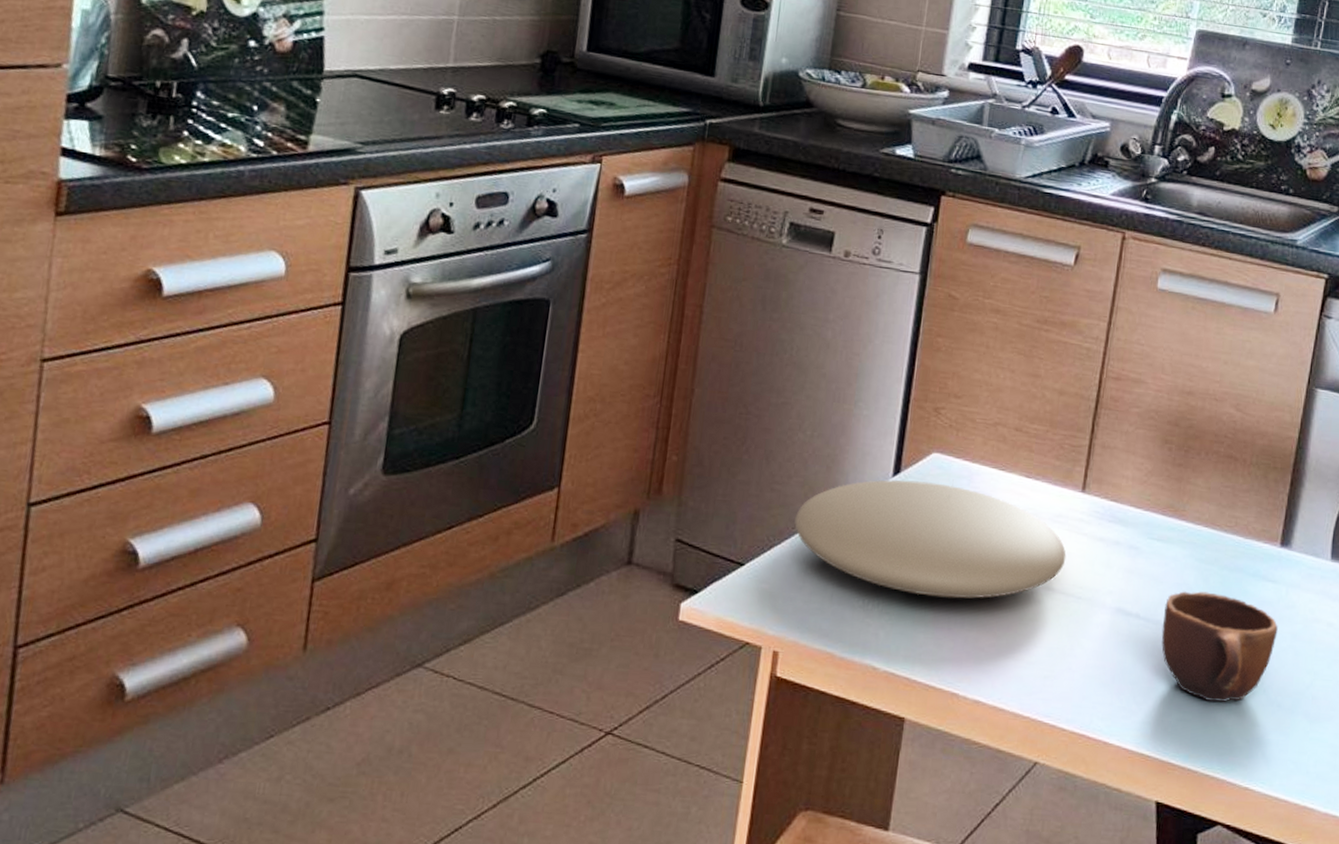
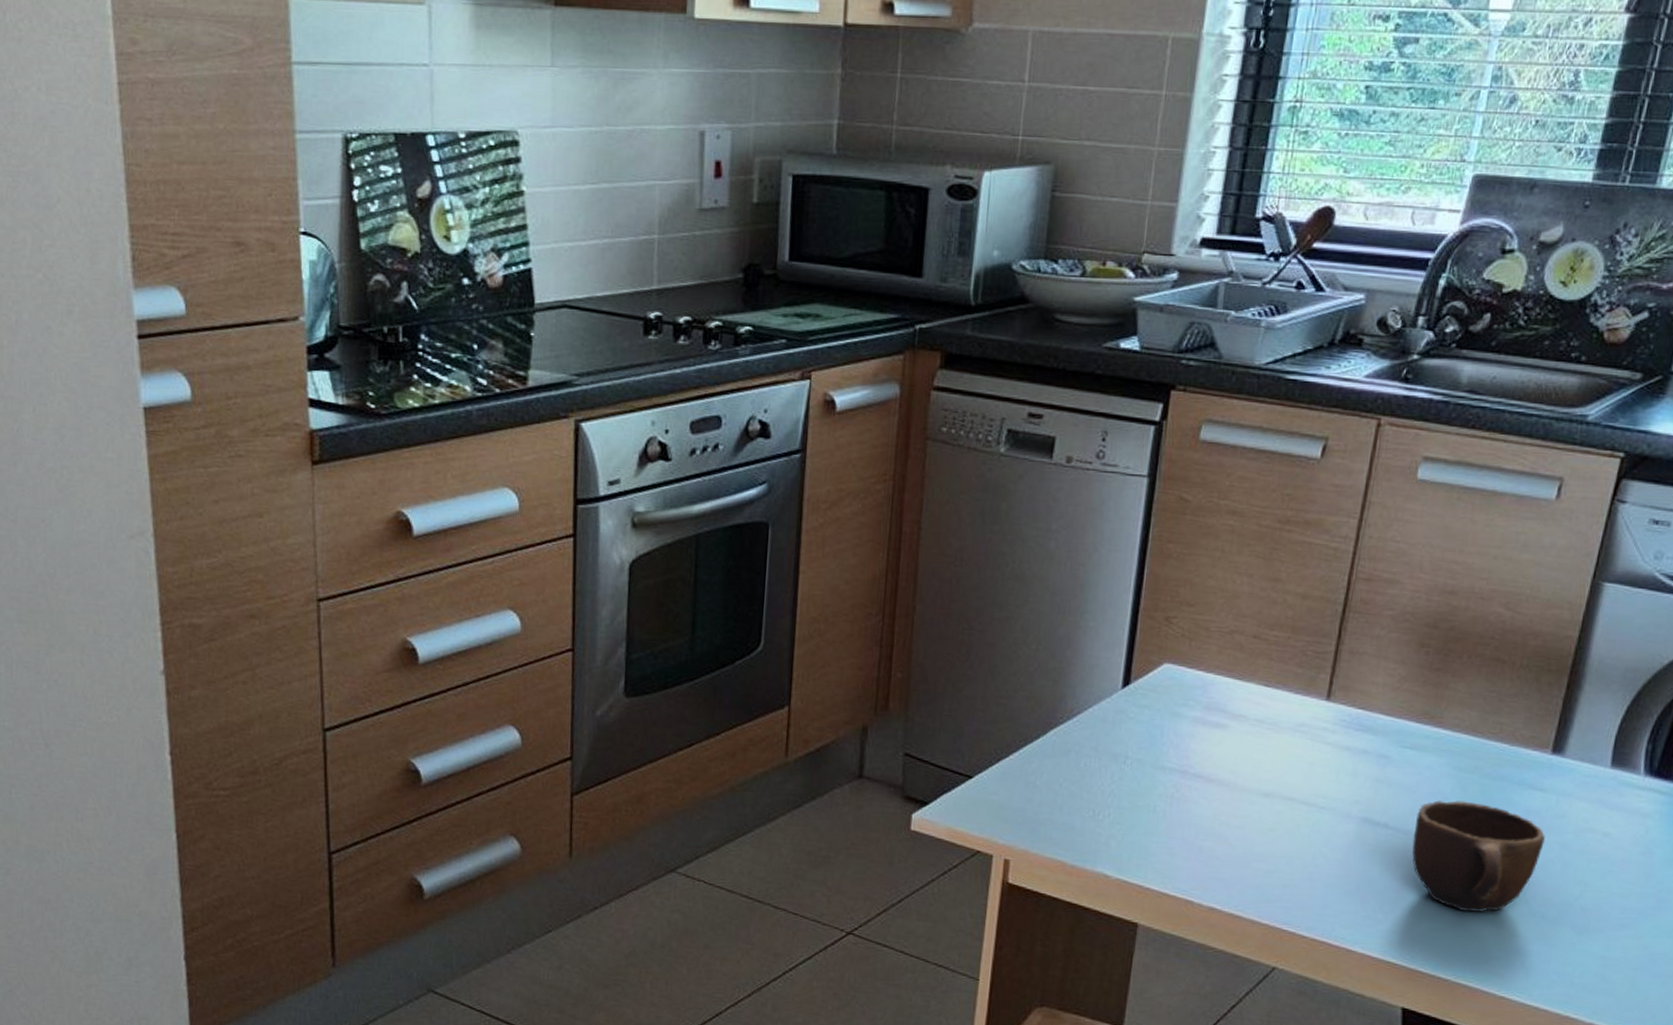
plate: present [794,479,1067,599] -> none [1022,690,1309,809]

